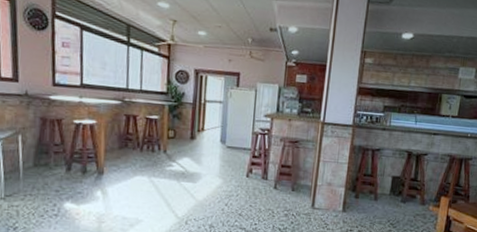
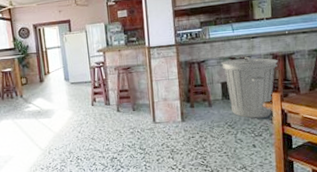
trash can: none [396,153,454,221] -> present [221,57,278,119]

